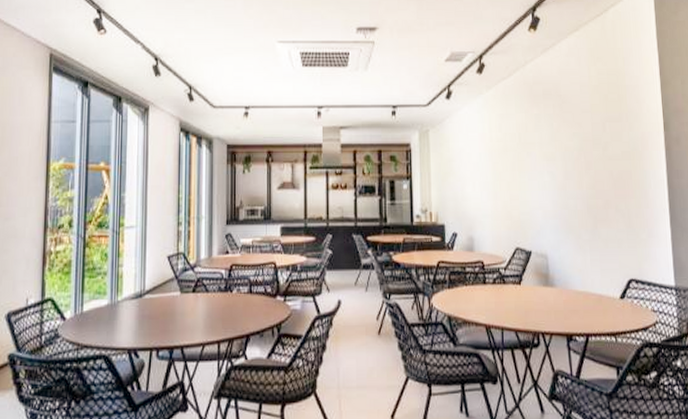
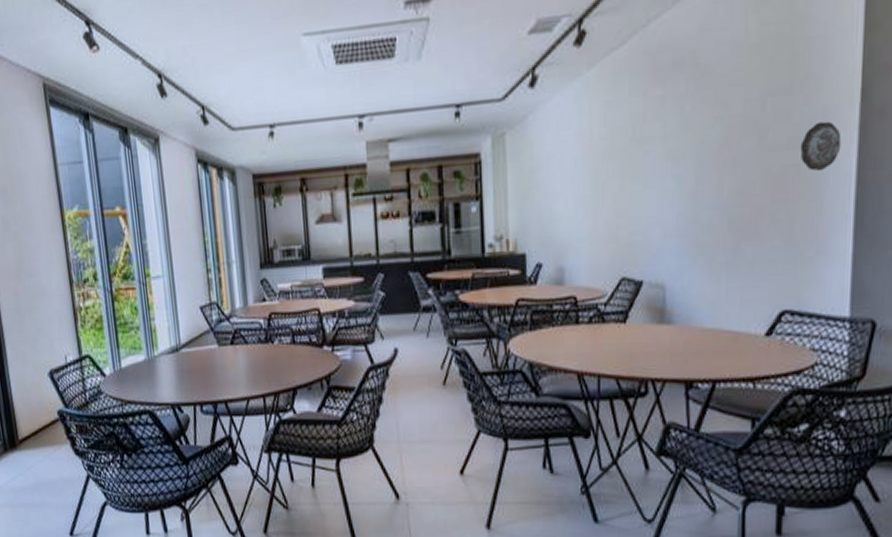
decorative plate: none [630,142,656,177] -> present [800,121,842,172]

